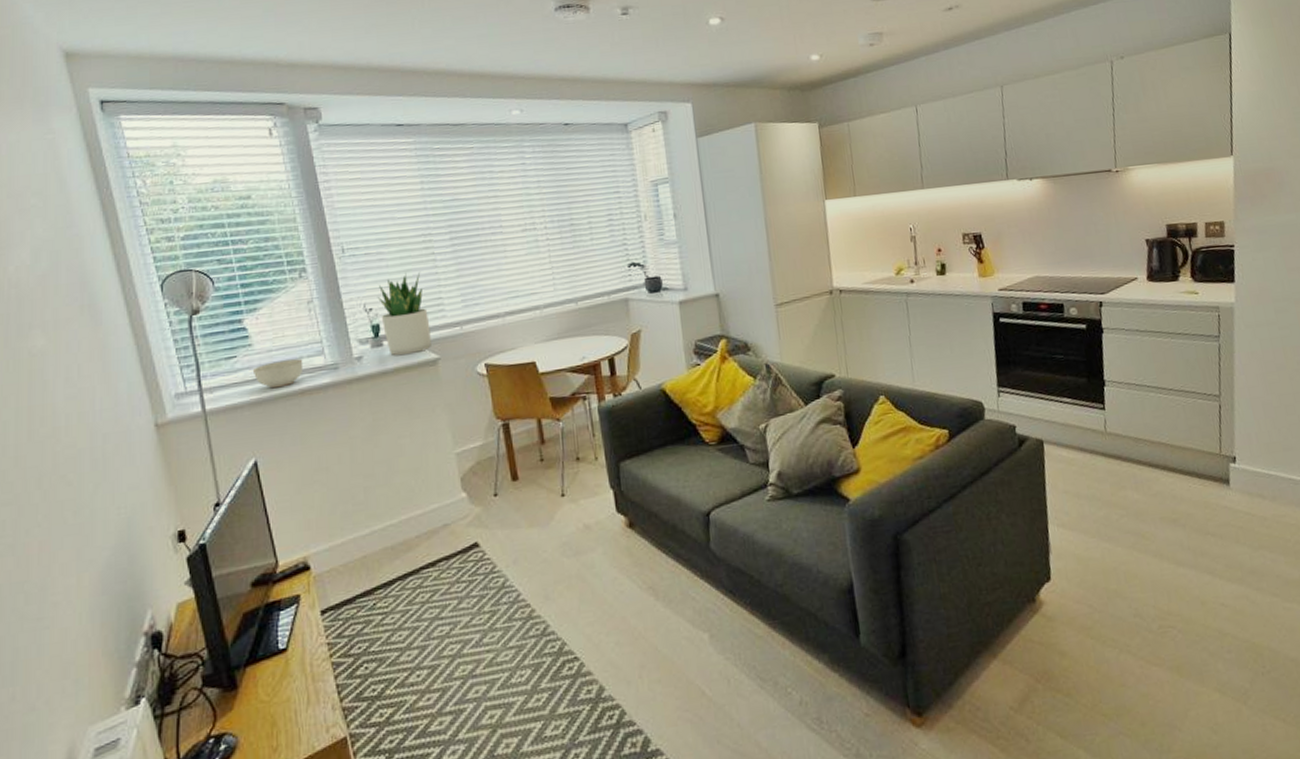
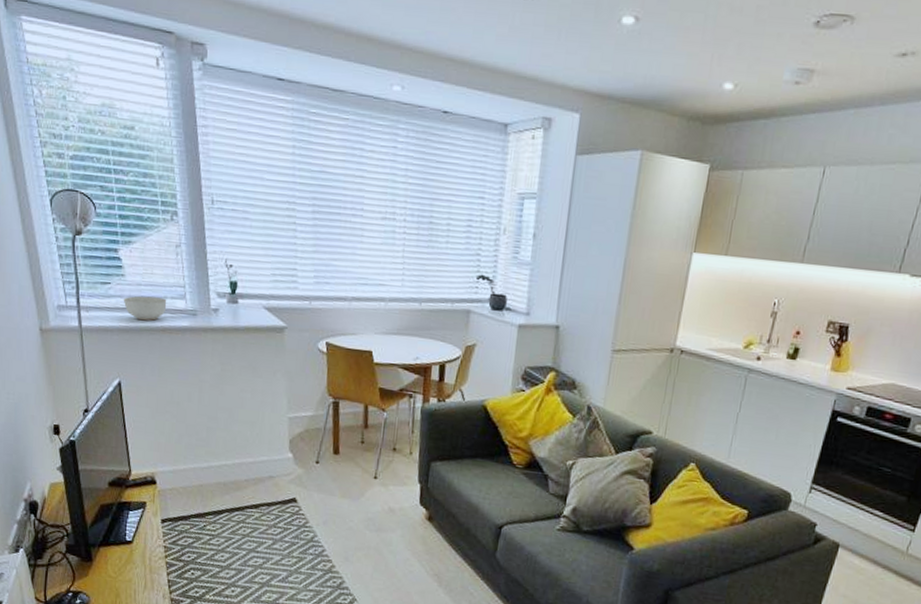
planter: present [378,273,431,356] -> none [239,237,282,318]

